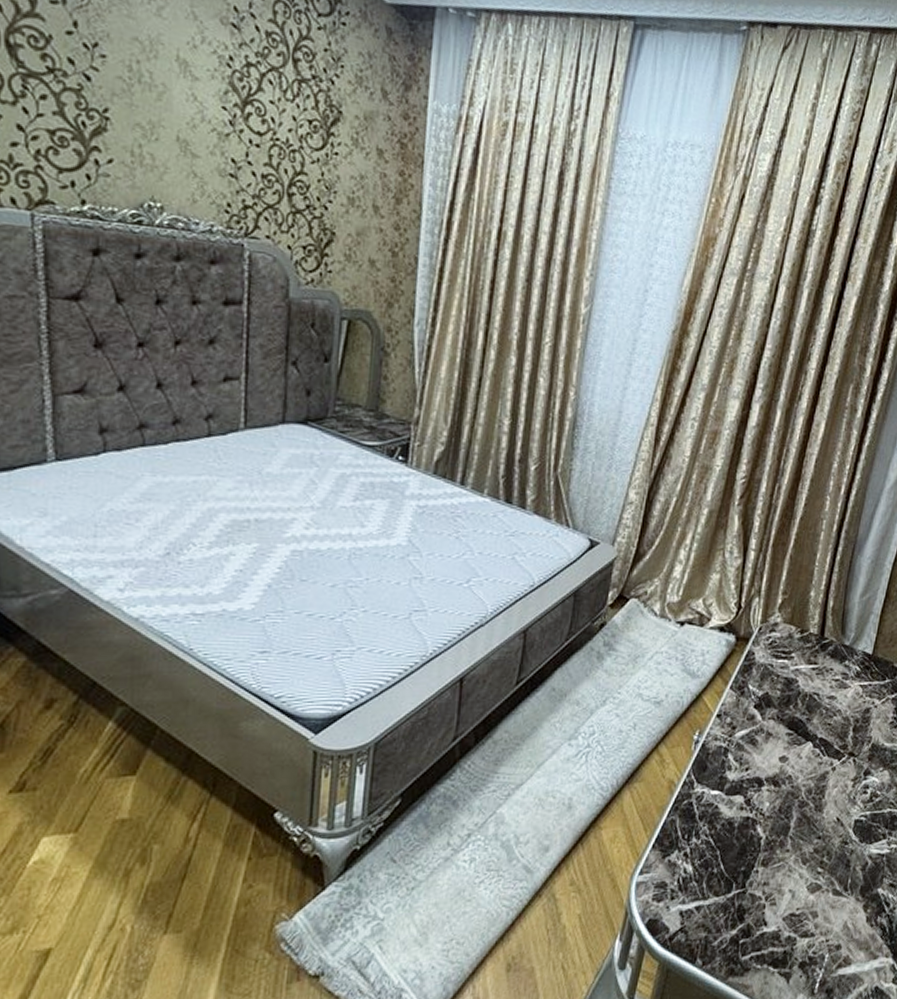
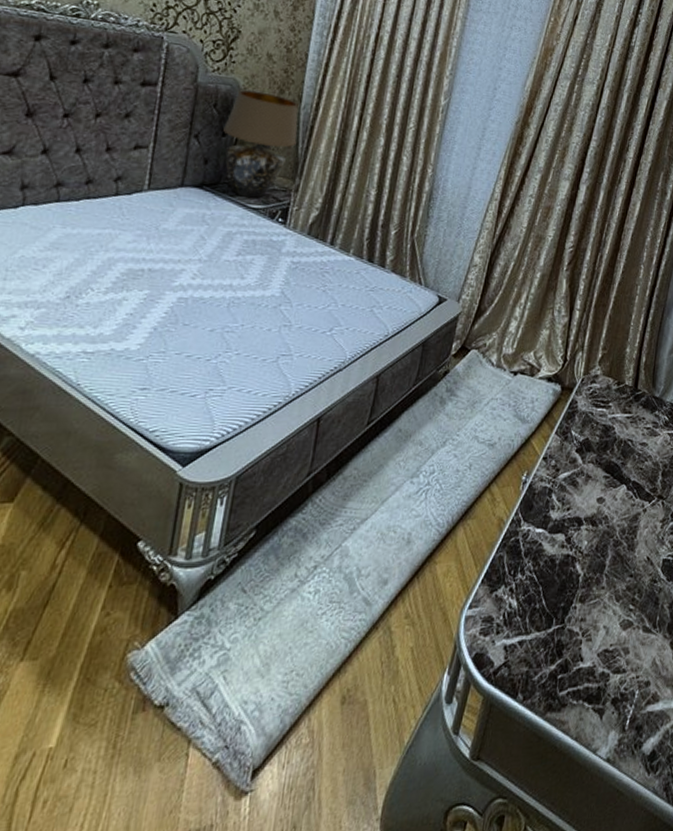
table lamp: none [325,304,413,435] -> present [223,89,298,199]

